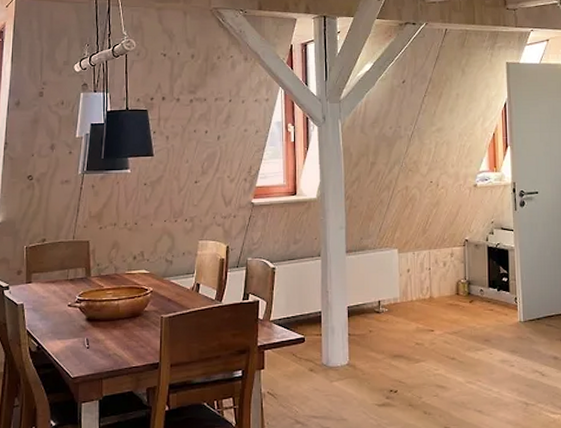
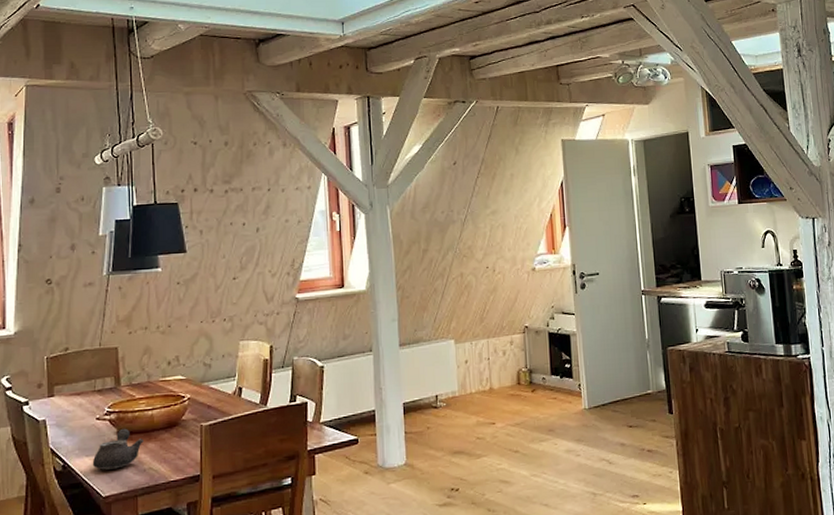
teapot: none [63,315,110,353] -> present [92,428,144,470]

